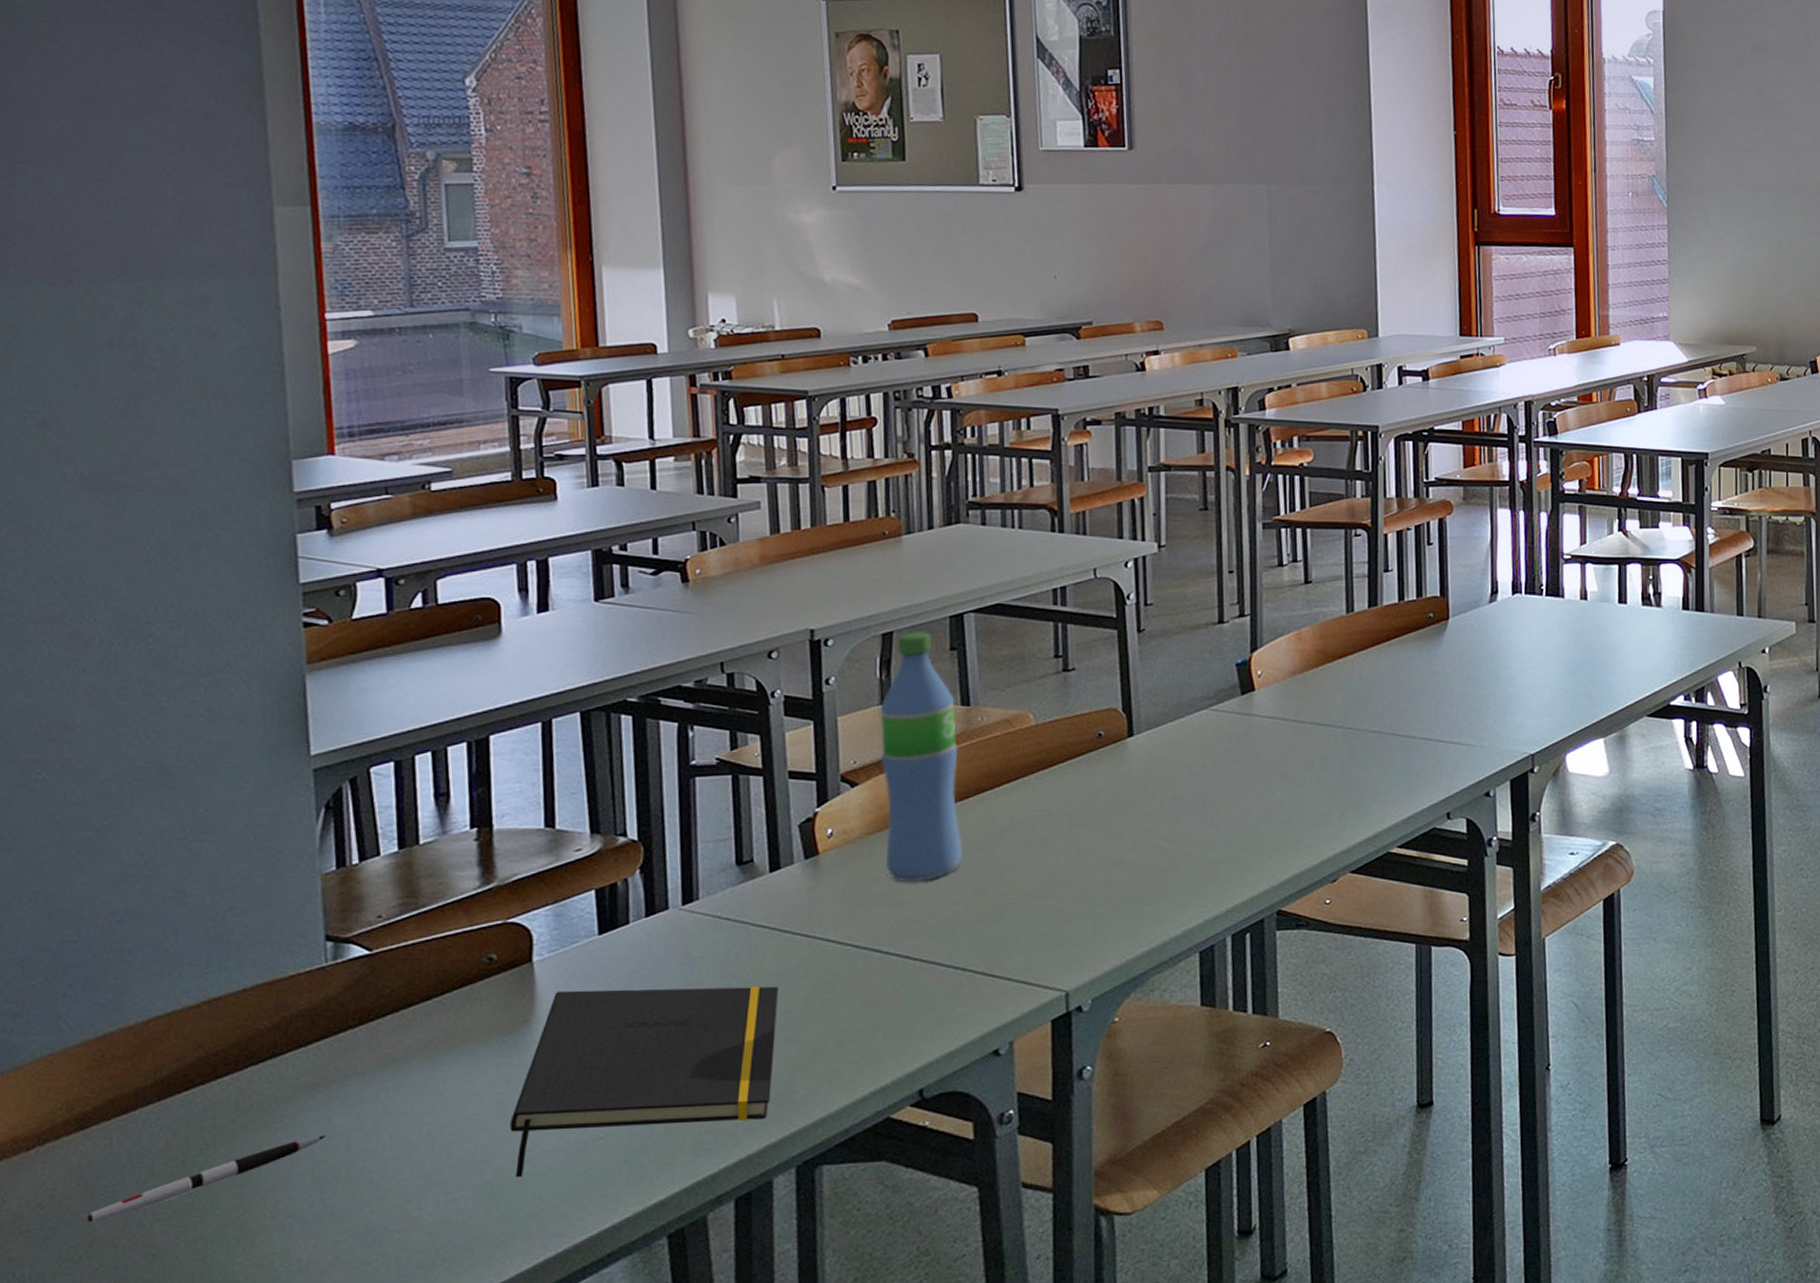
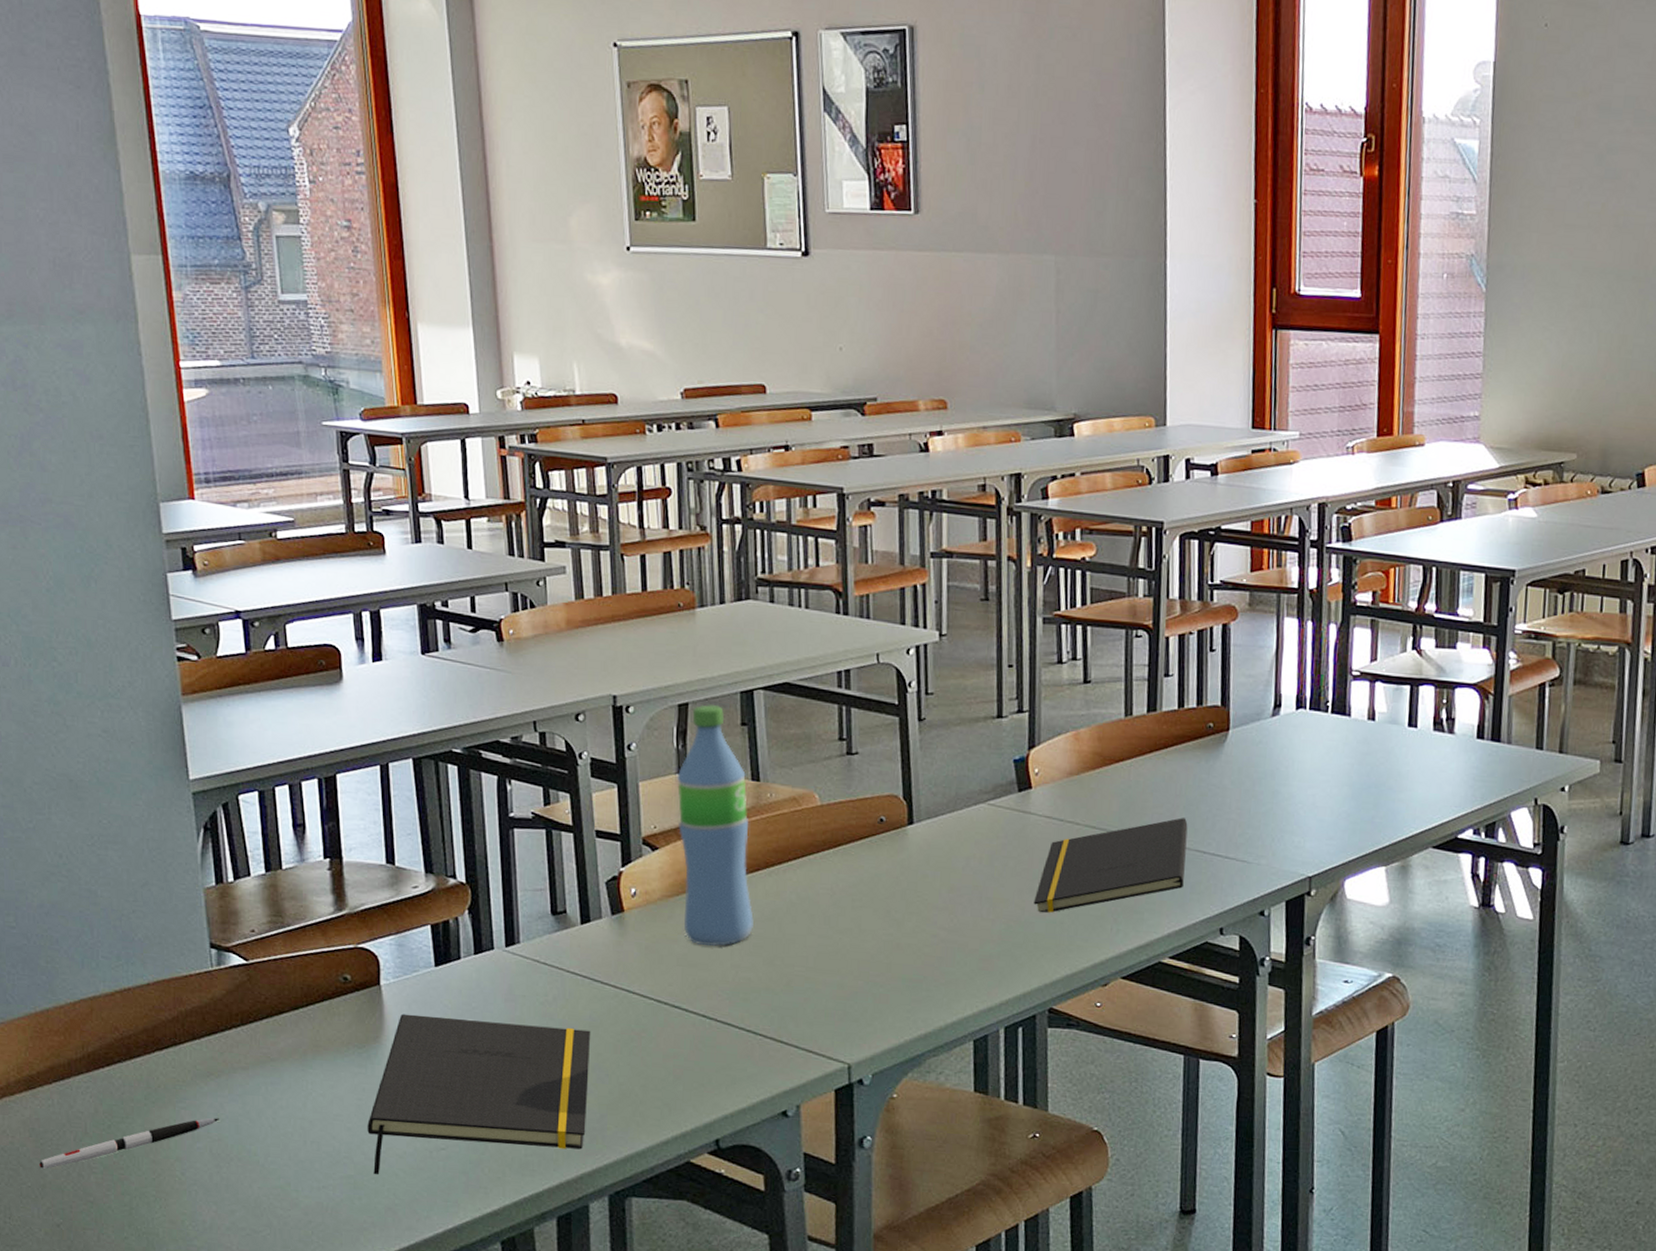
notepad: none [1259,707,1412,815] -> present [1033,818,1188,913]

